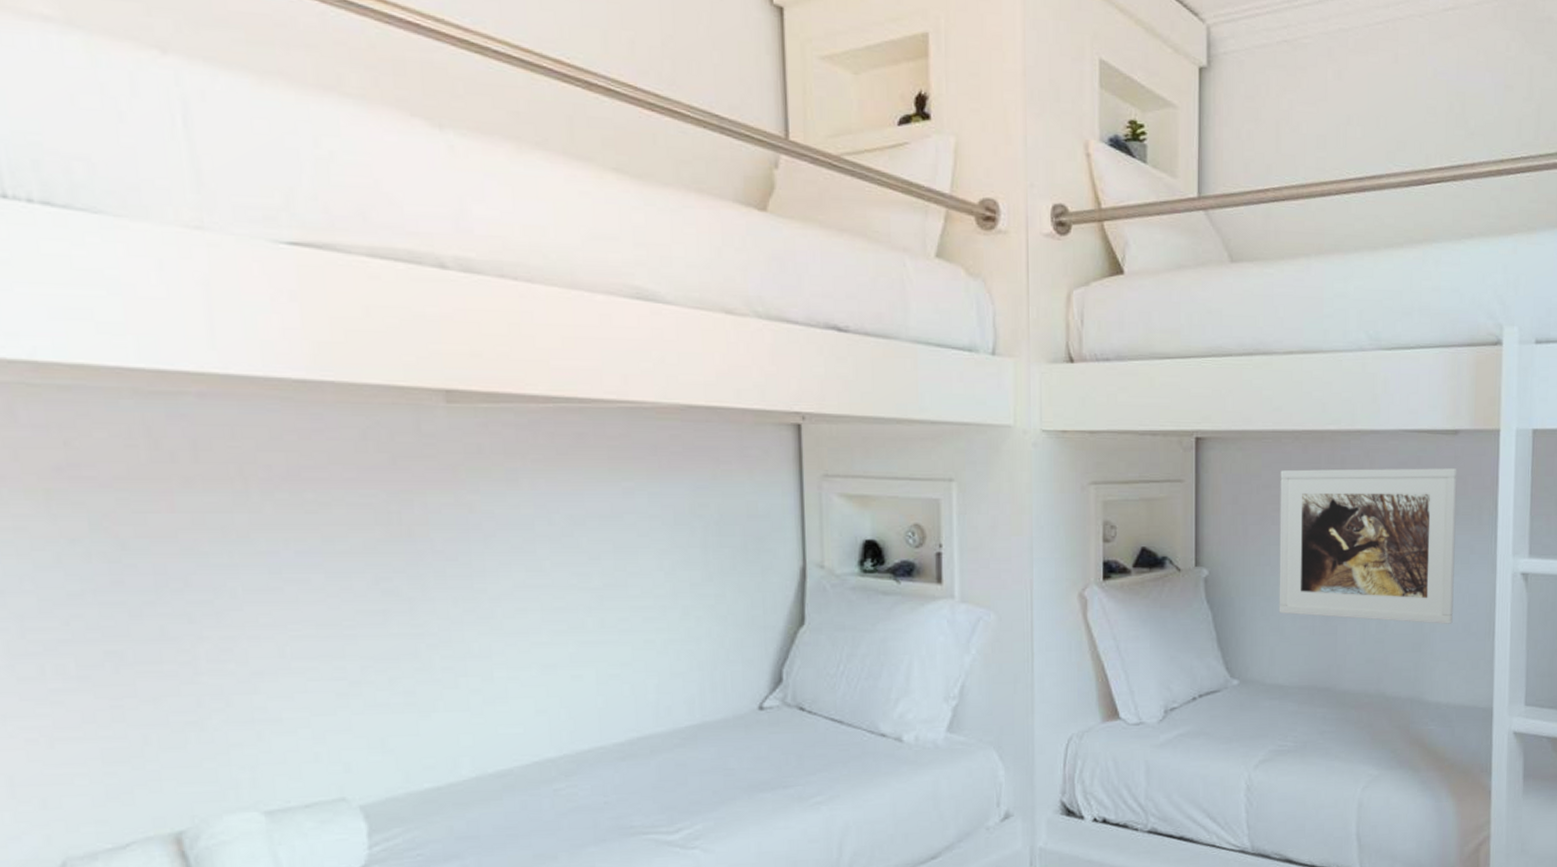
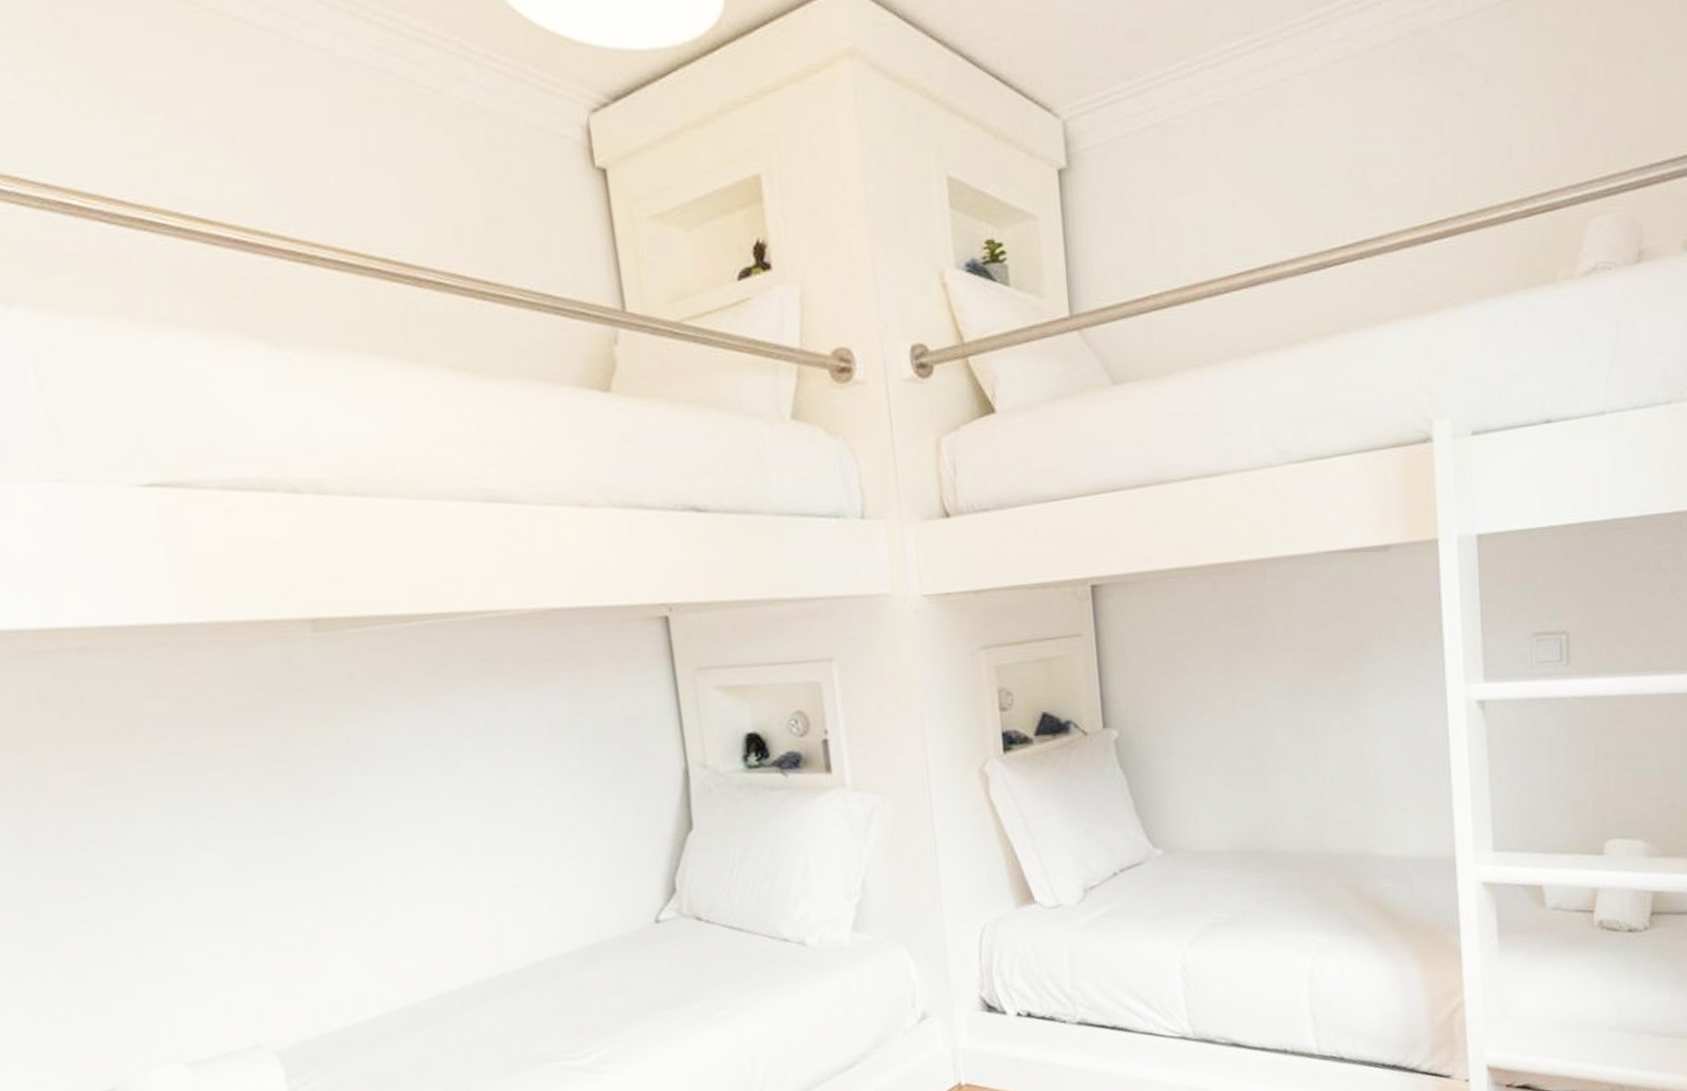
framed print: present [1279,468,1458,624] -> none [1189,589,1401,772]

